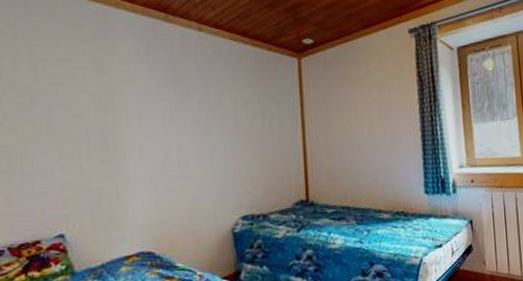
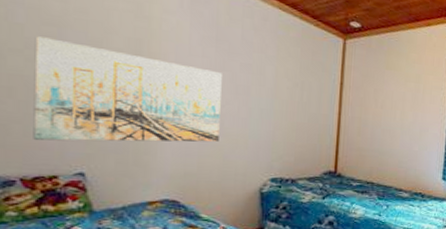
wall art: none [12,106,186,207] -> present [33,36,222,143]

